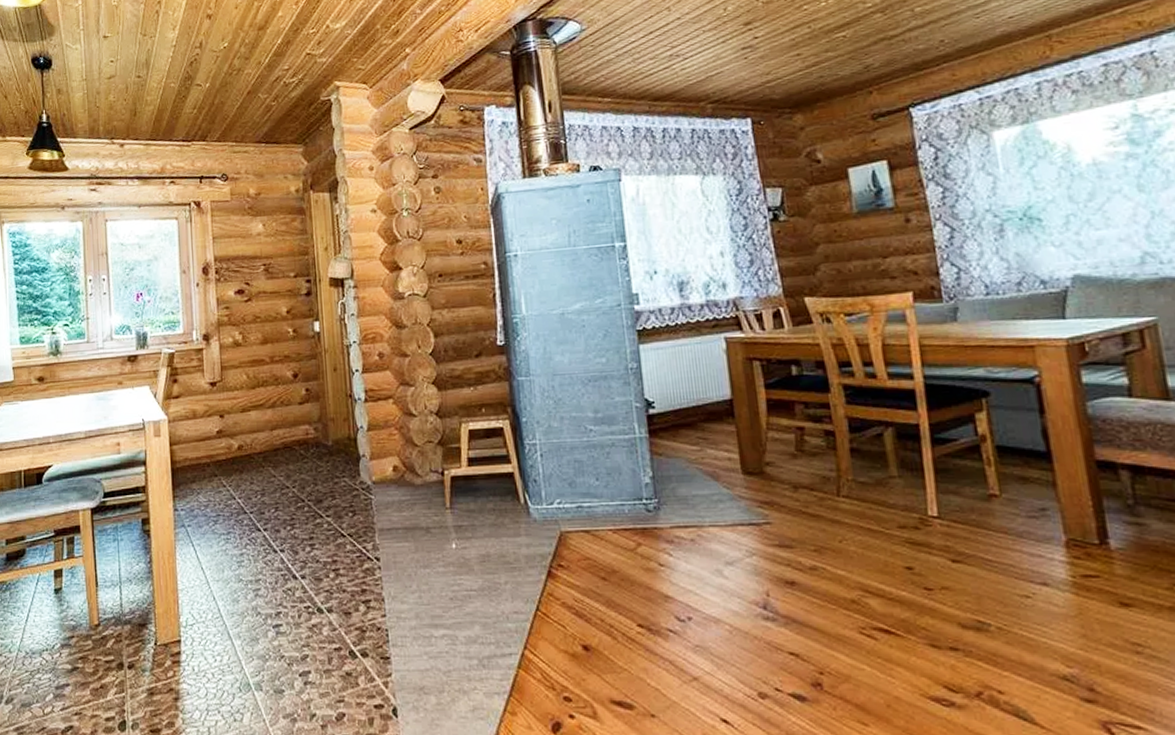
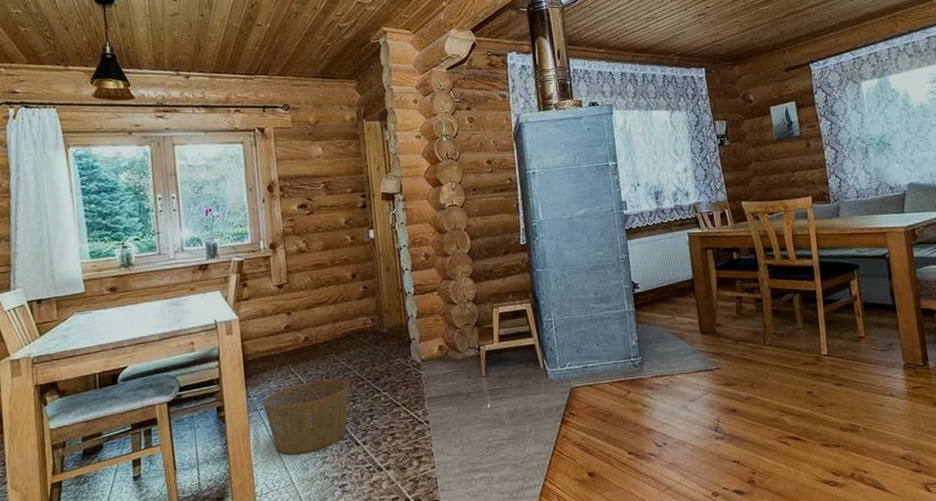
basket: none [191,497,287,583] -> present [263,379,349,455]

